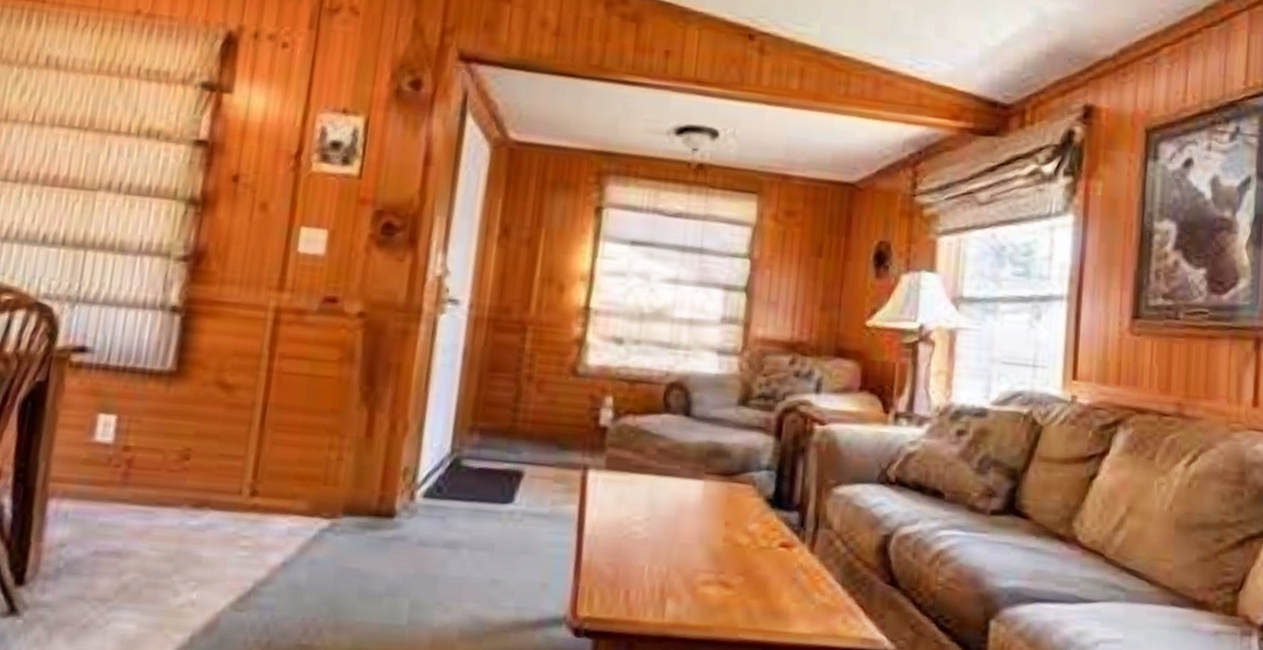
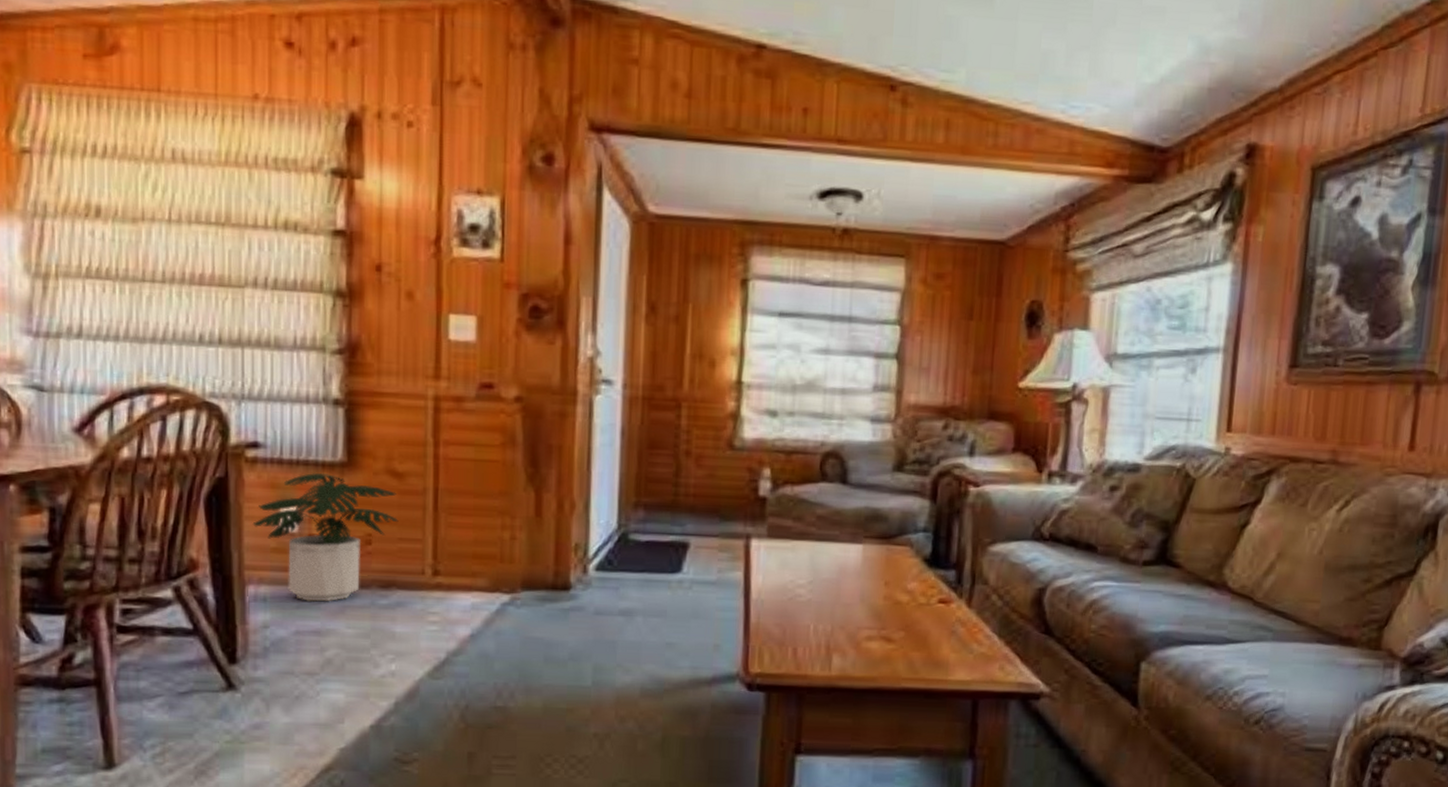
potted plant: none [66,380,223,520] -> present [252,472,399,602]

